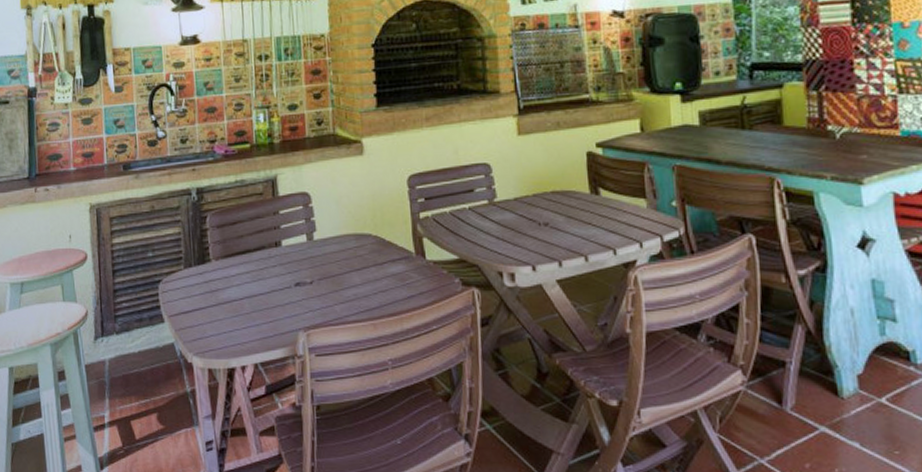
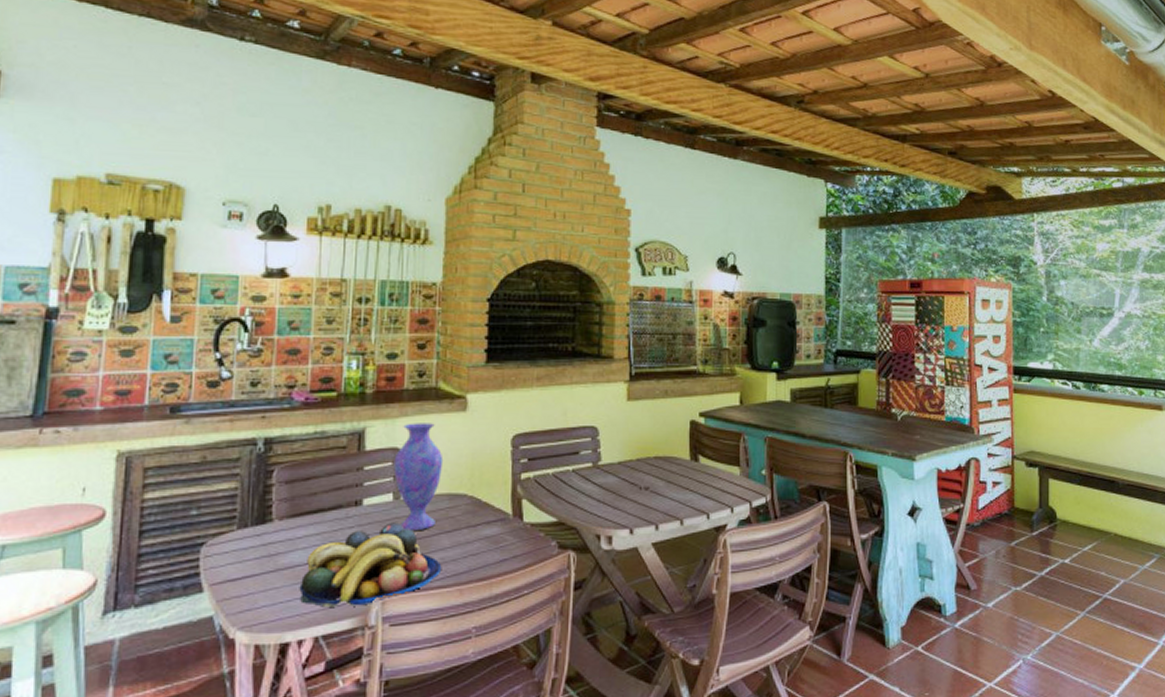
fruit bowl: none [237,261,356,339] -> present [299,522,442,609]
vase: none [304,168,347,270] -> present [393,423,444,532]

